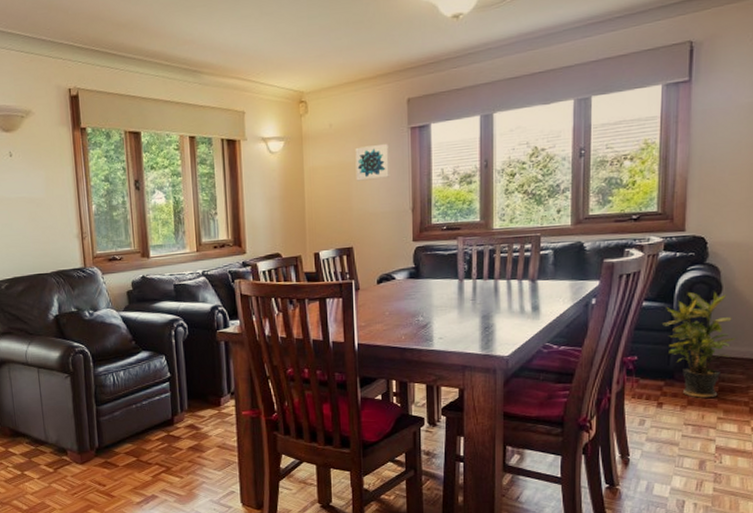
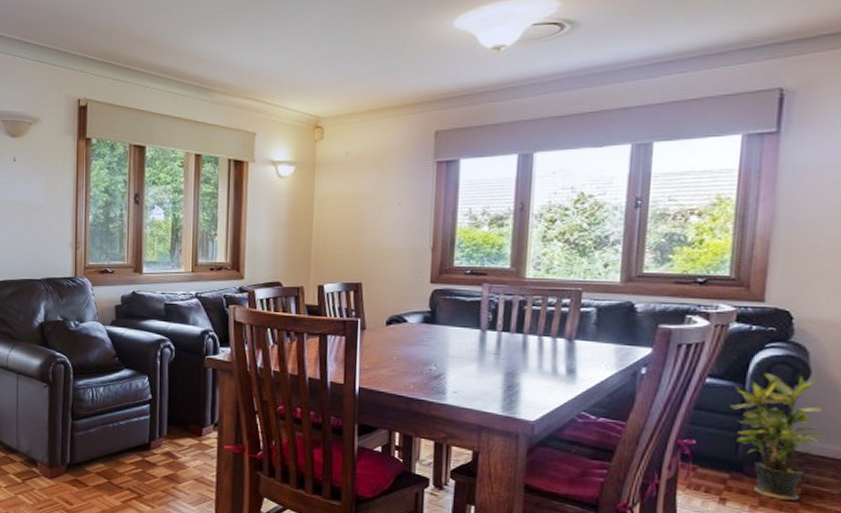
wall art: present [355,143,390,181] -> none [371,176,412,214]

